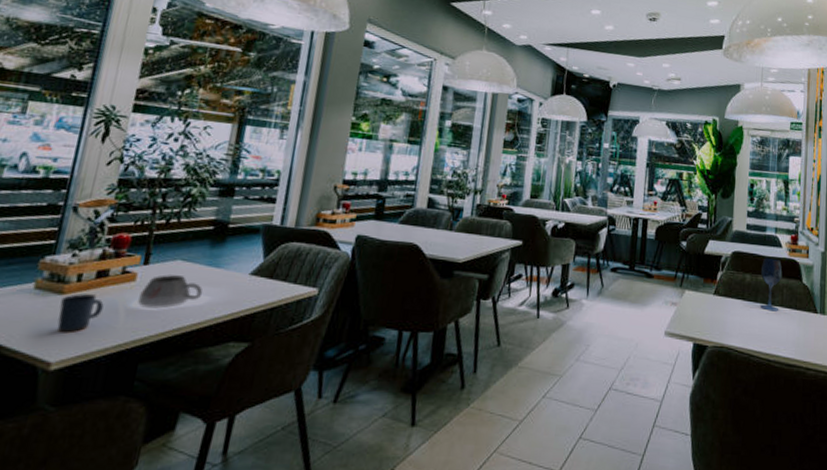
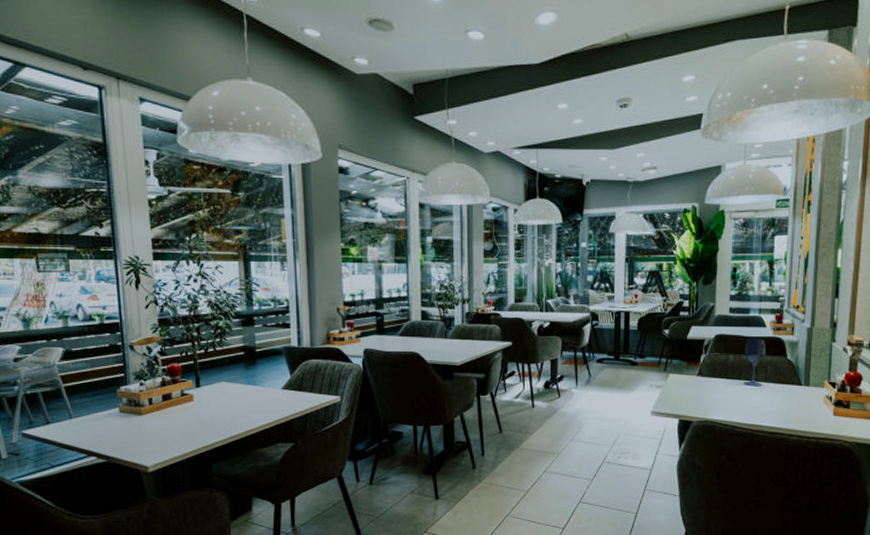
mug: present [57,294,104,332] -> none [142,414,175,443]
cup: present [137,275,203,309] -> none [198,394,248,421]

